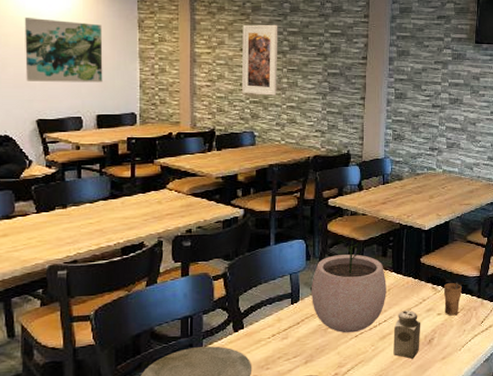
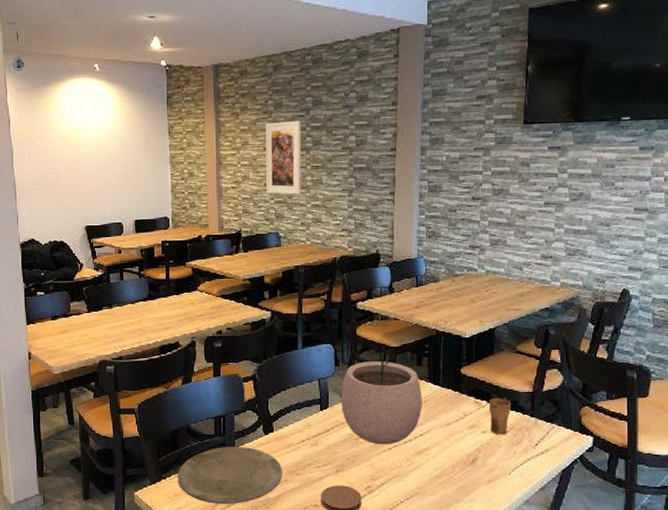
wall art: present [24,18,103,83] -> none [72,132,139,191]
salt shaker: present [393,310,421,359] -> none [431,426,463,478]

